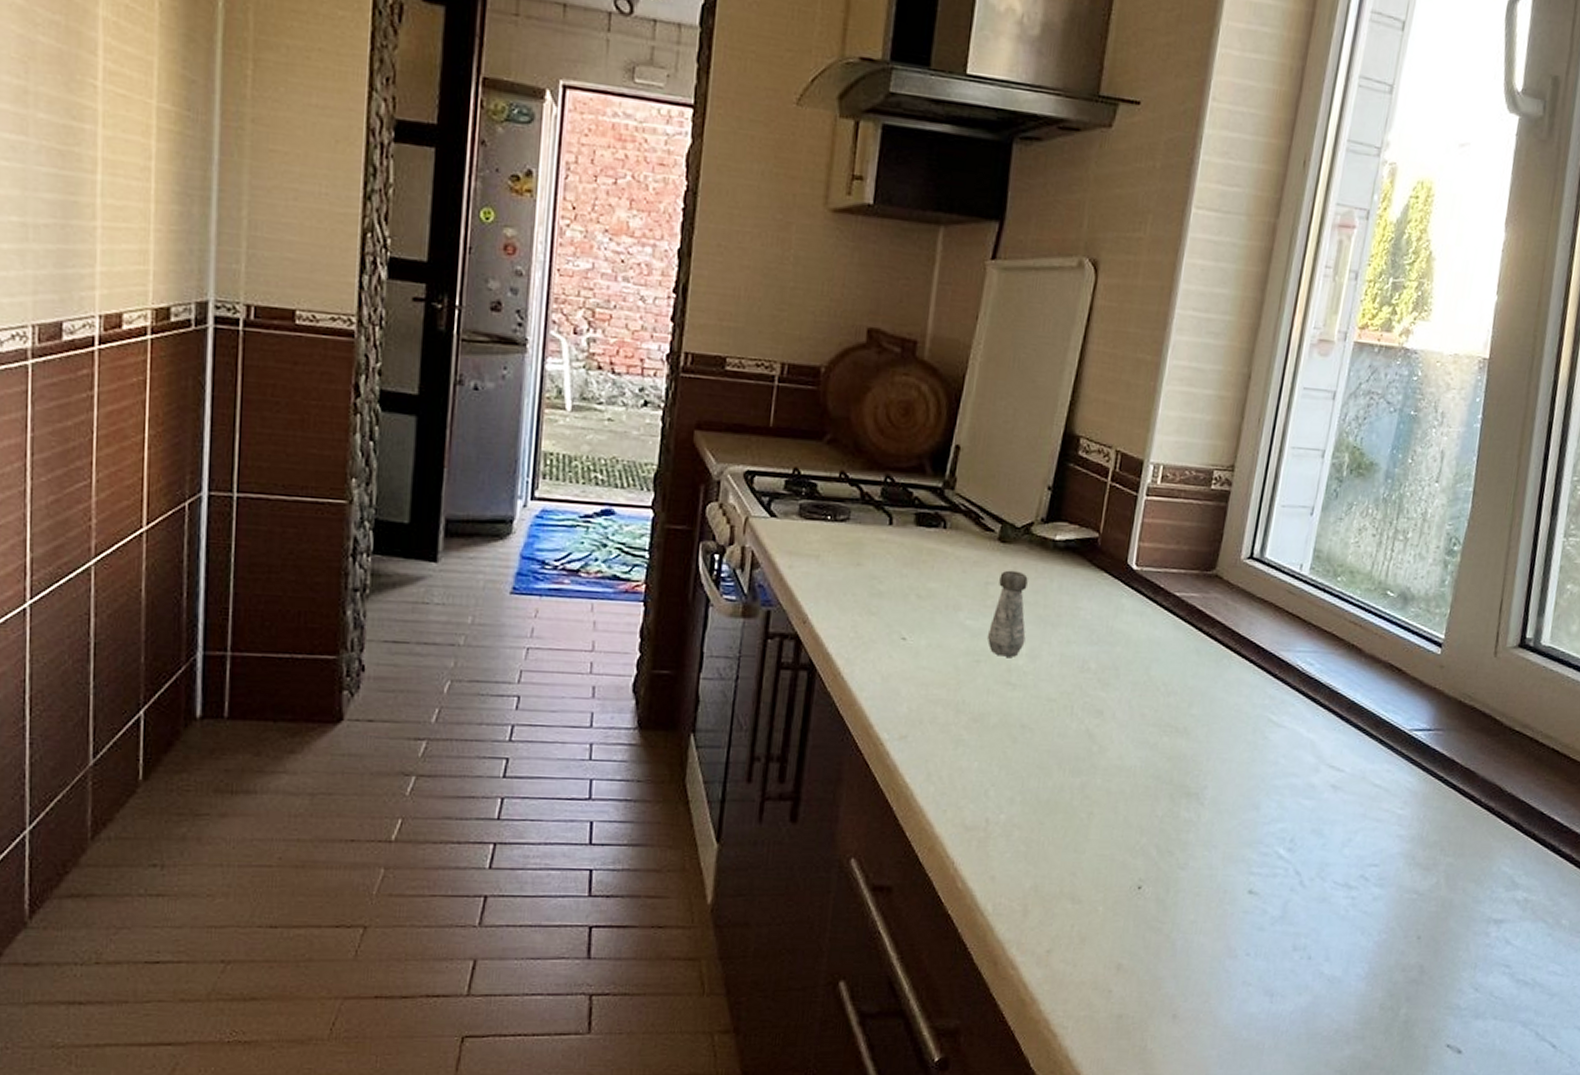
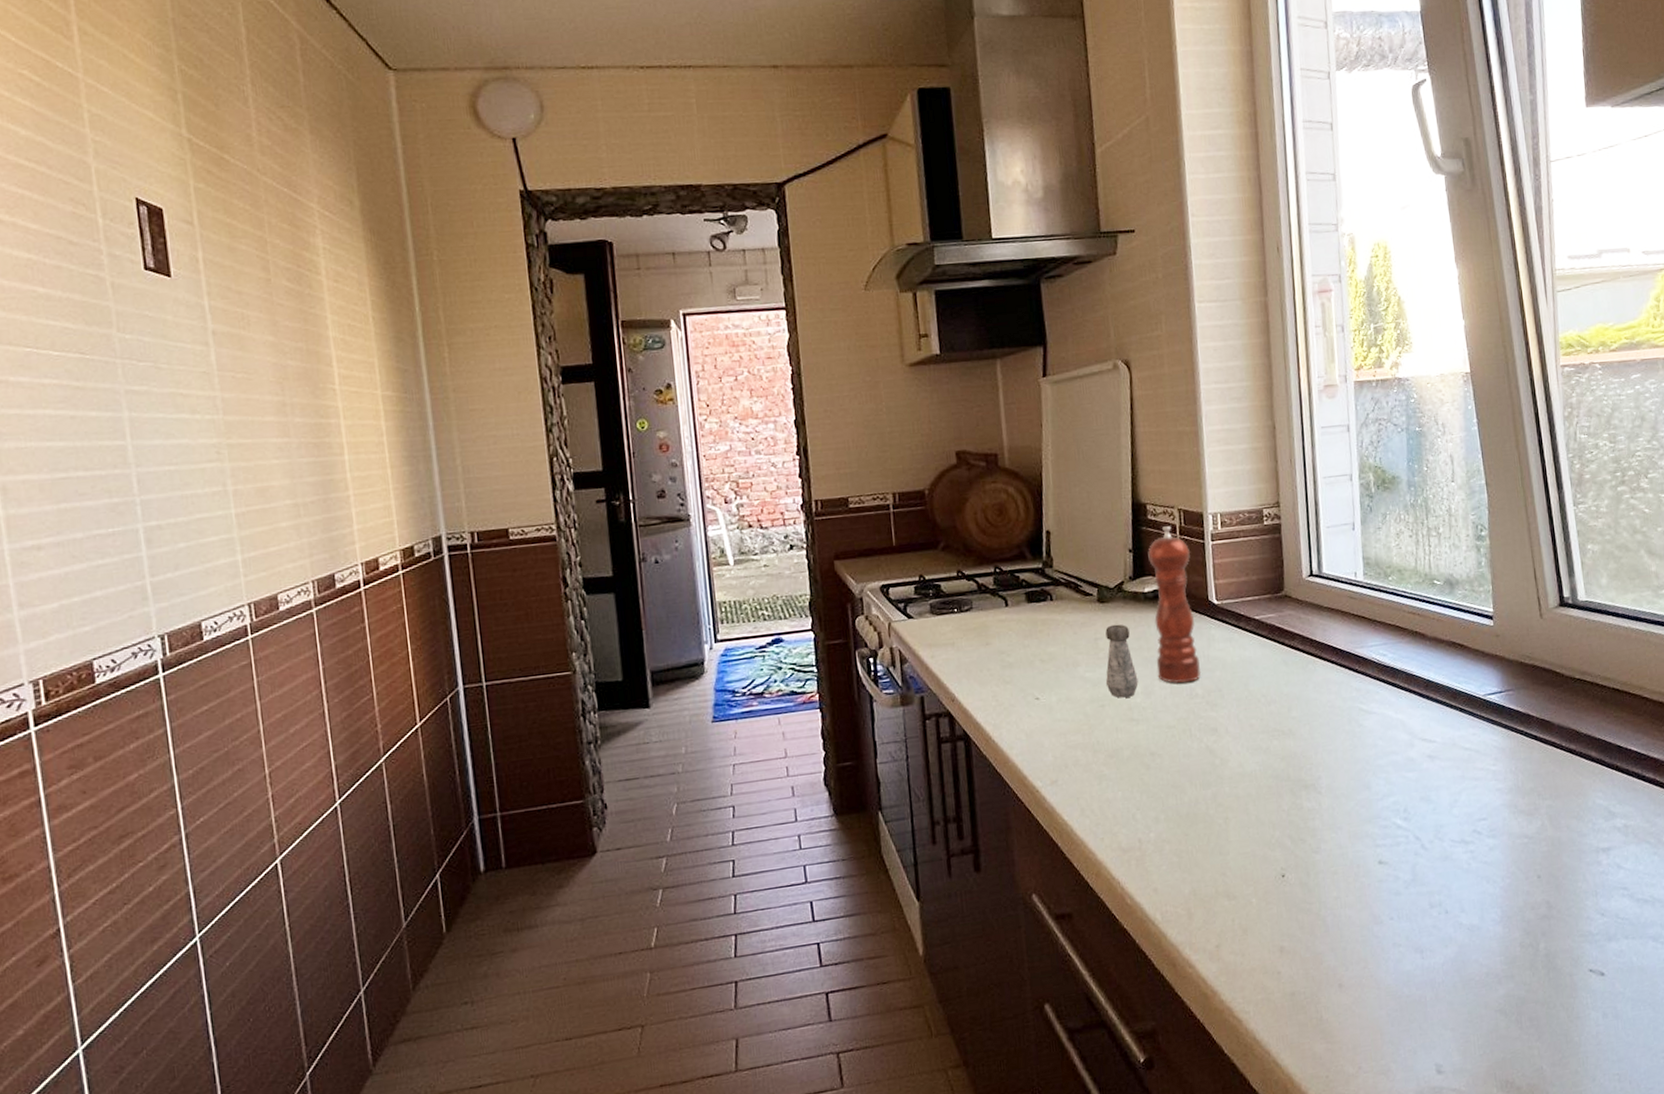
pepper mill: none [1048,468,1120,654] -> present [1148,526,1202,683]

